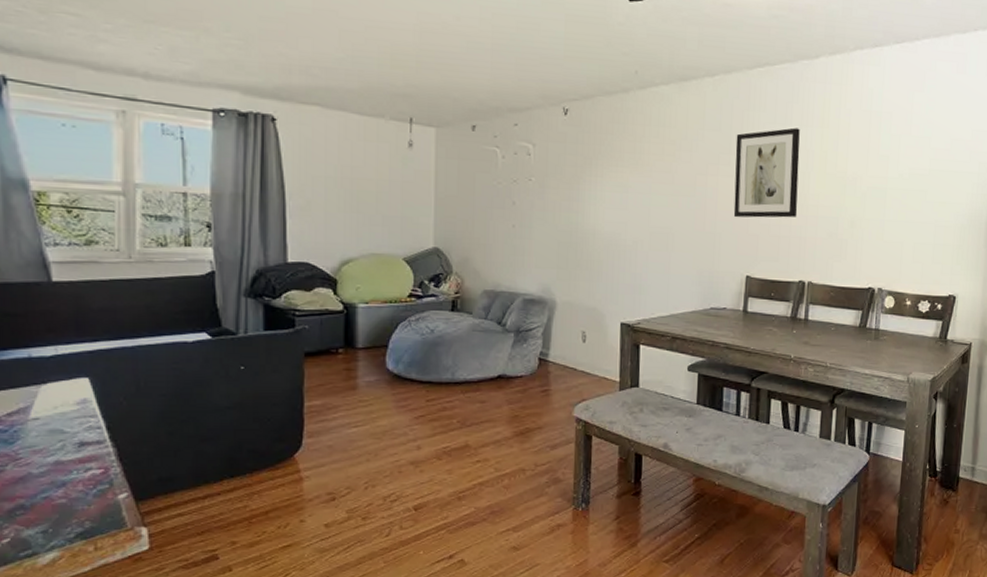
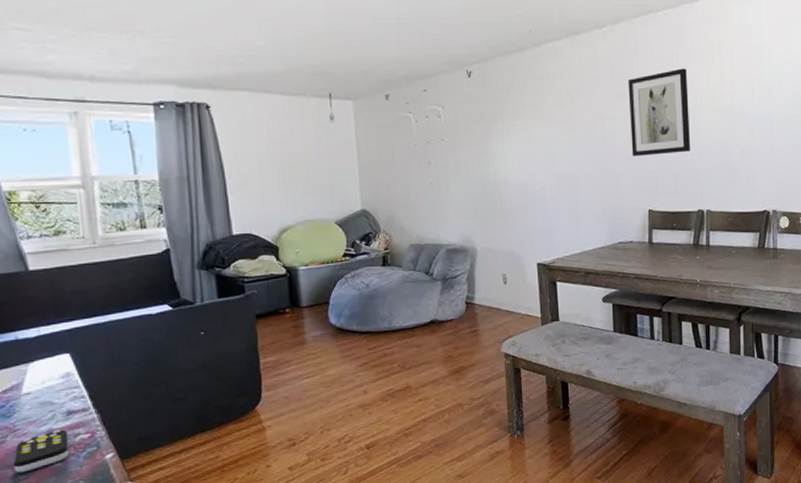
remote control: none [11,462,78,507] -> present [13,429,70,473]

